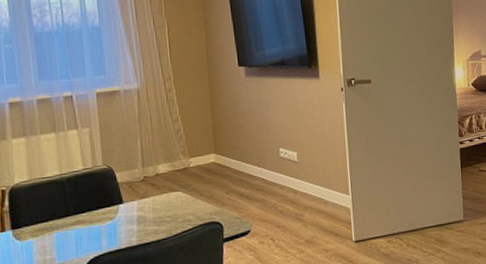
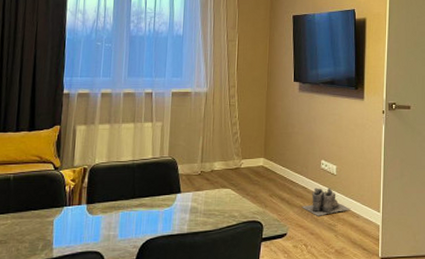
boots: none [263,176,318,208] -> present [301,188,351,216]

